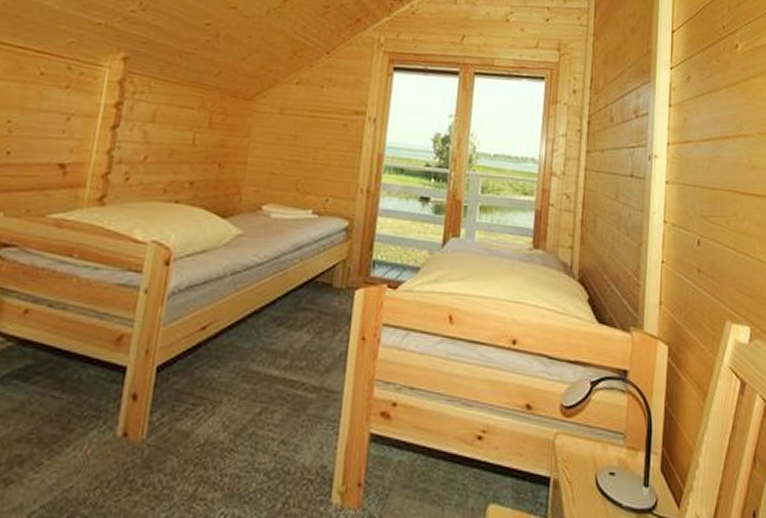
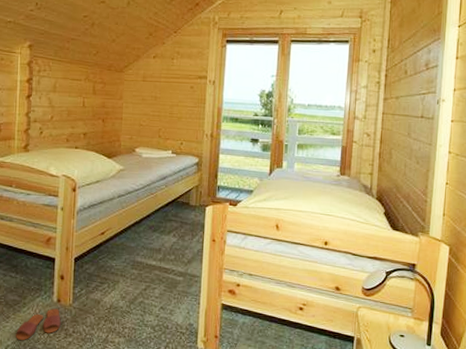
slippers: none [48,447,126,504] -> present [16,308,61,341]

